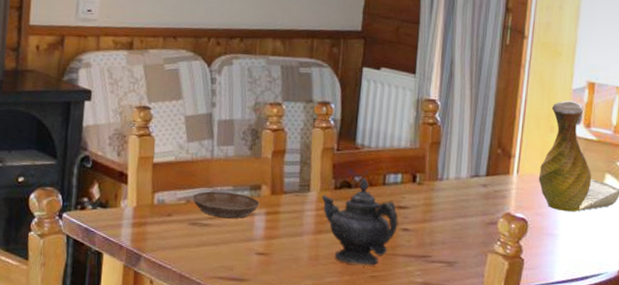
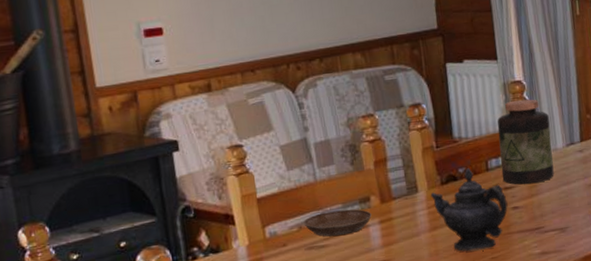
jar: none [397,119,459,209] -> present [497,99,554,185]

